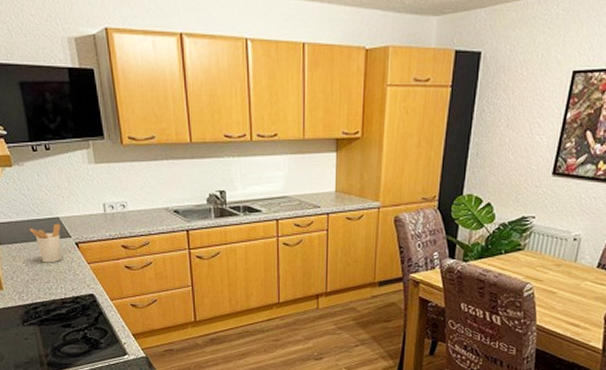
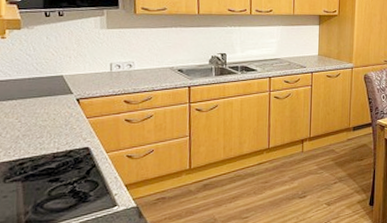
utensil holder: present [29,223,62,263] -> none [28,81,64,119]

